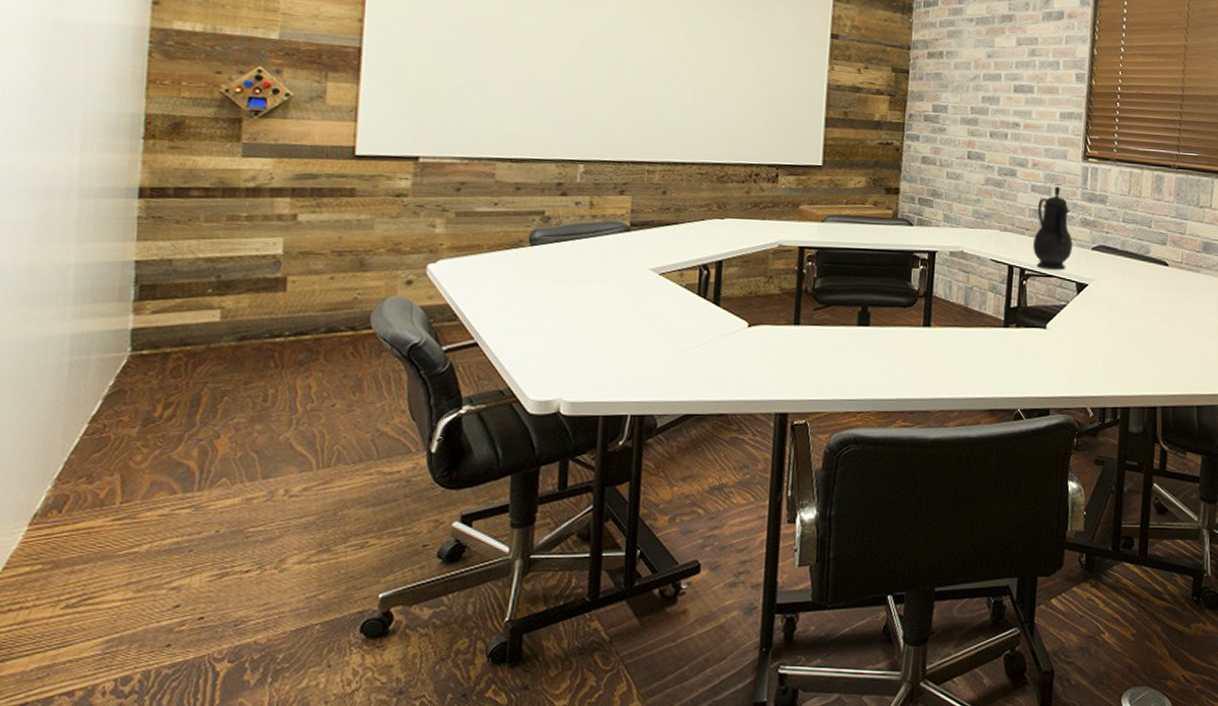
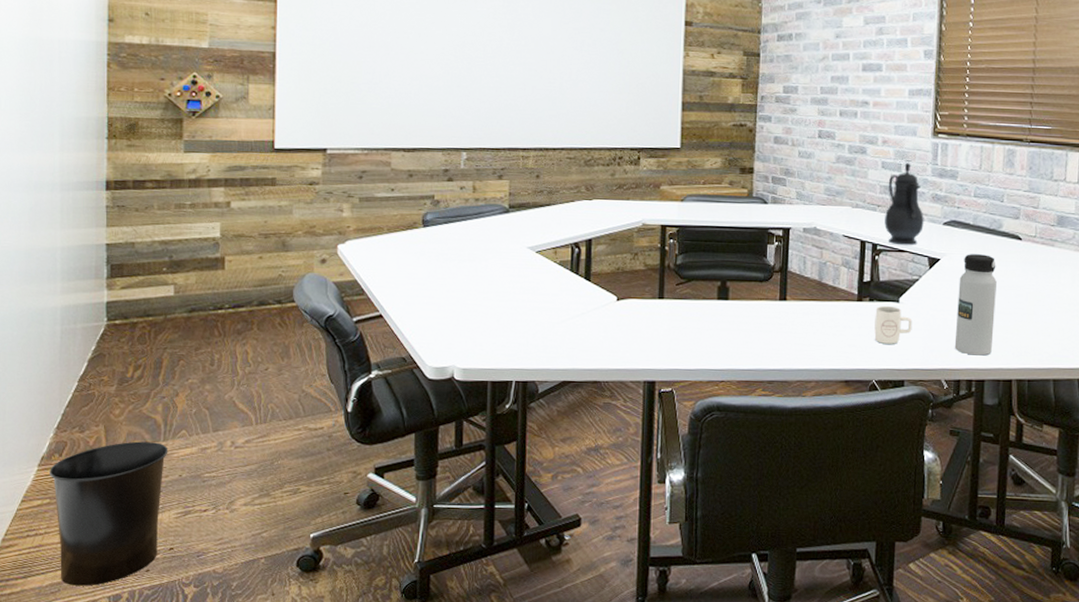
waste bin: none [44,492,204,668] -> present [50,441,168,586]
mug: none [1020,331,1059,372] -> present [874,305,913,344]
water bottle: none [1100,279,1143,383] -> present [954,254,997,356]

